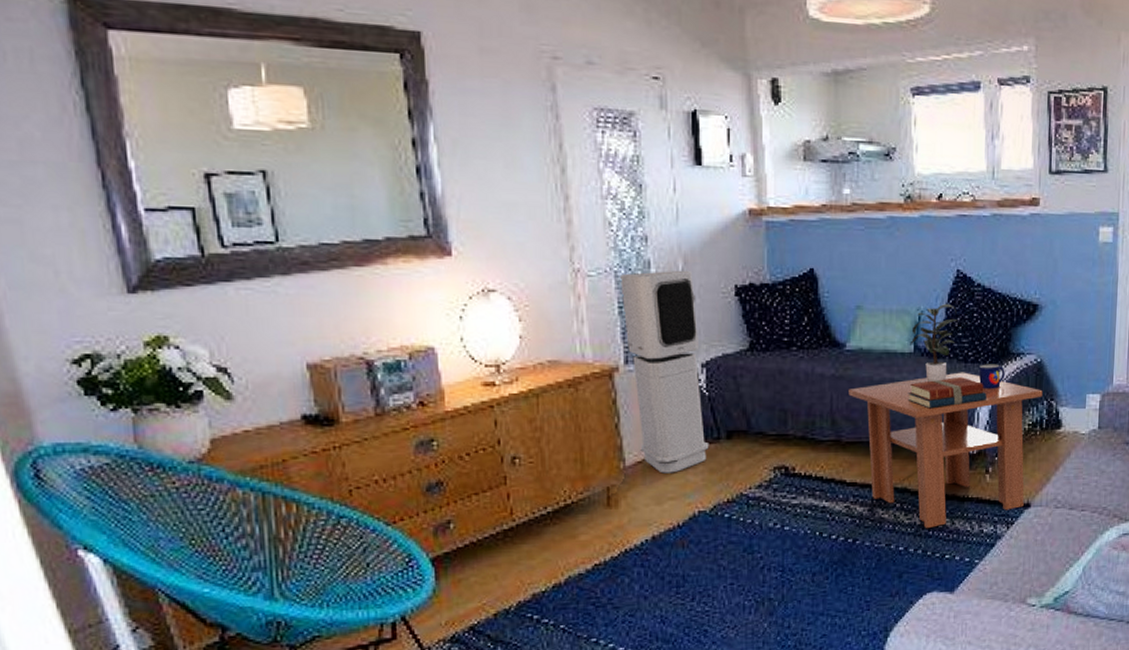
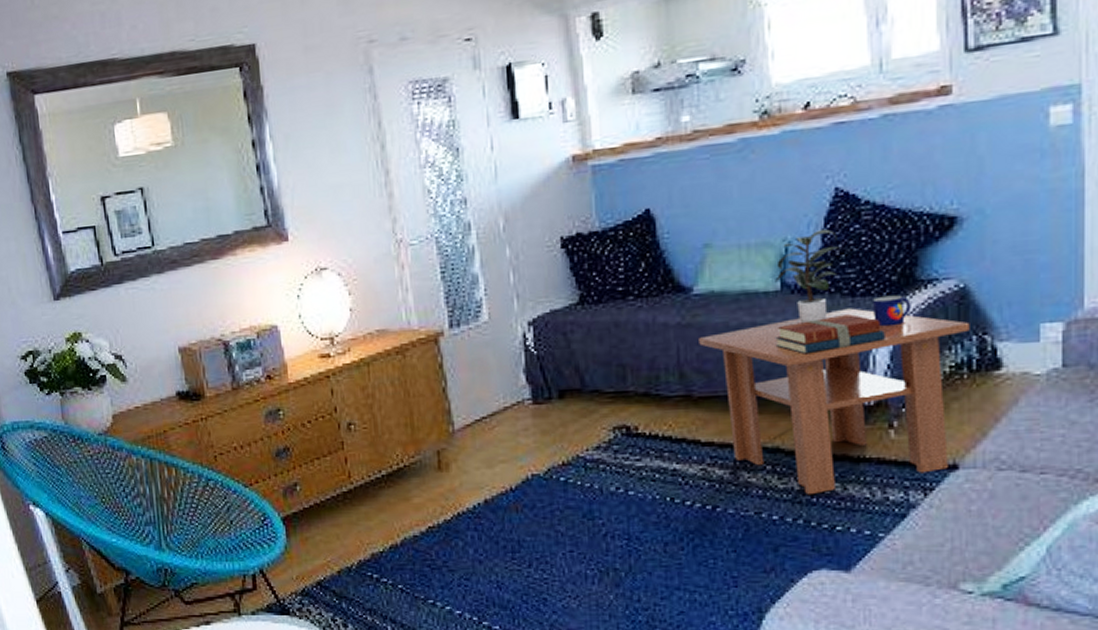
air purifier: present [620,270,709,474] -> none [441,227,541,436]

